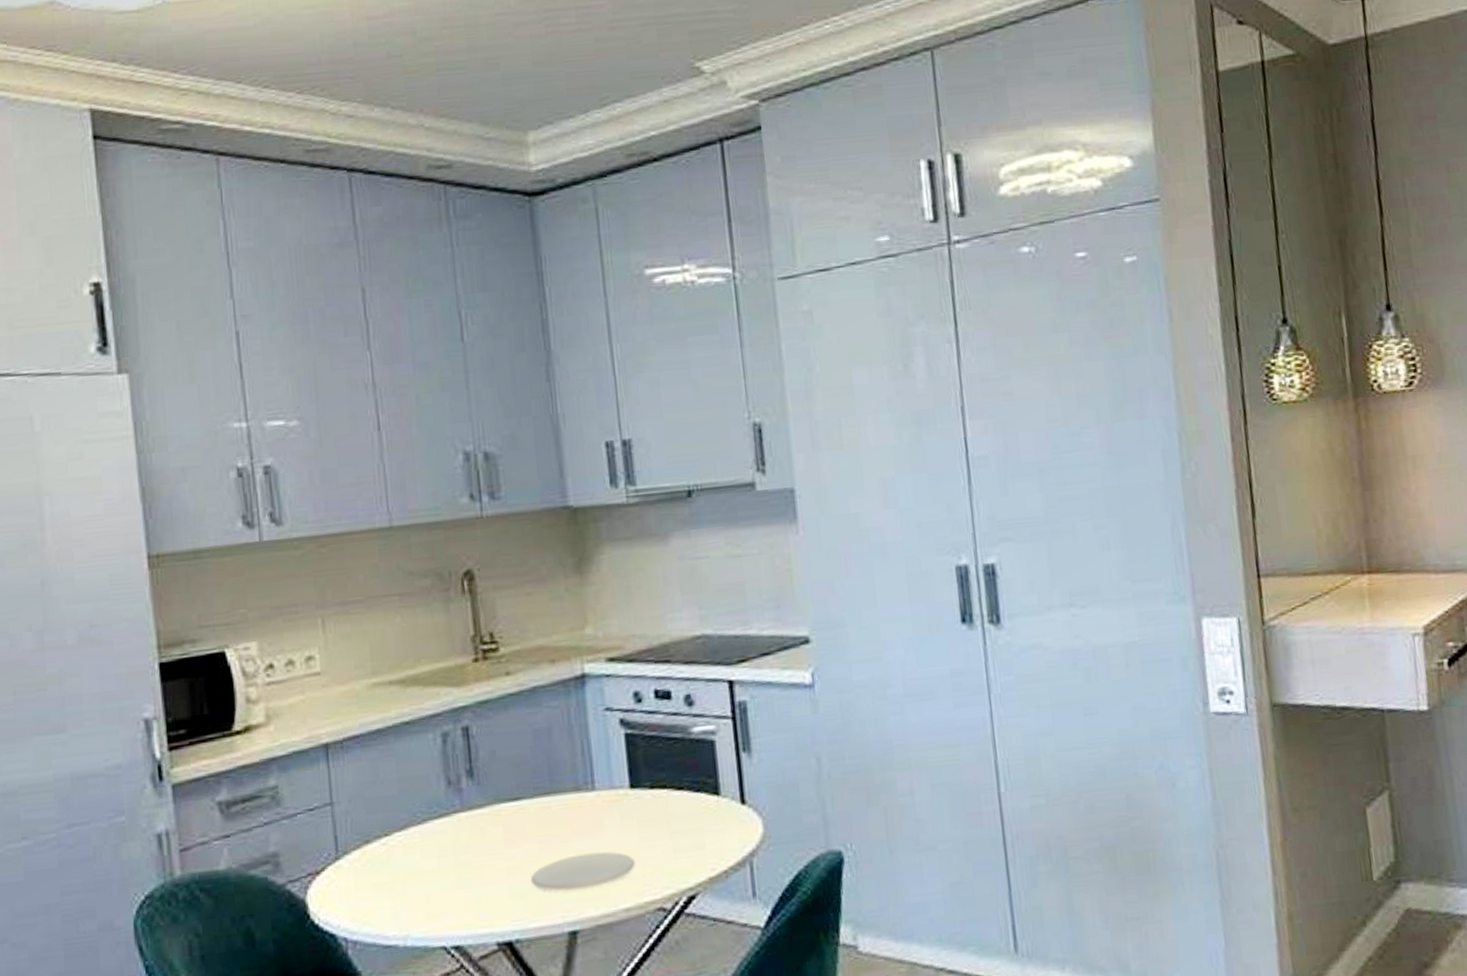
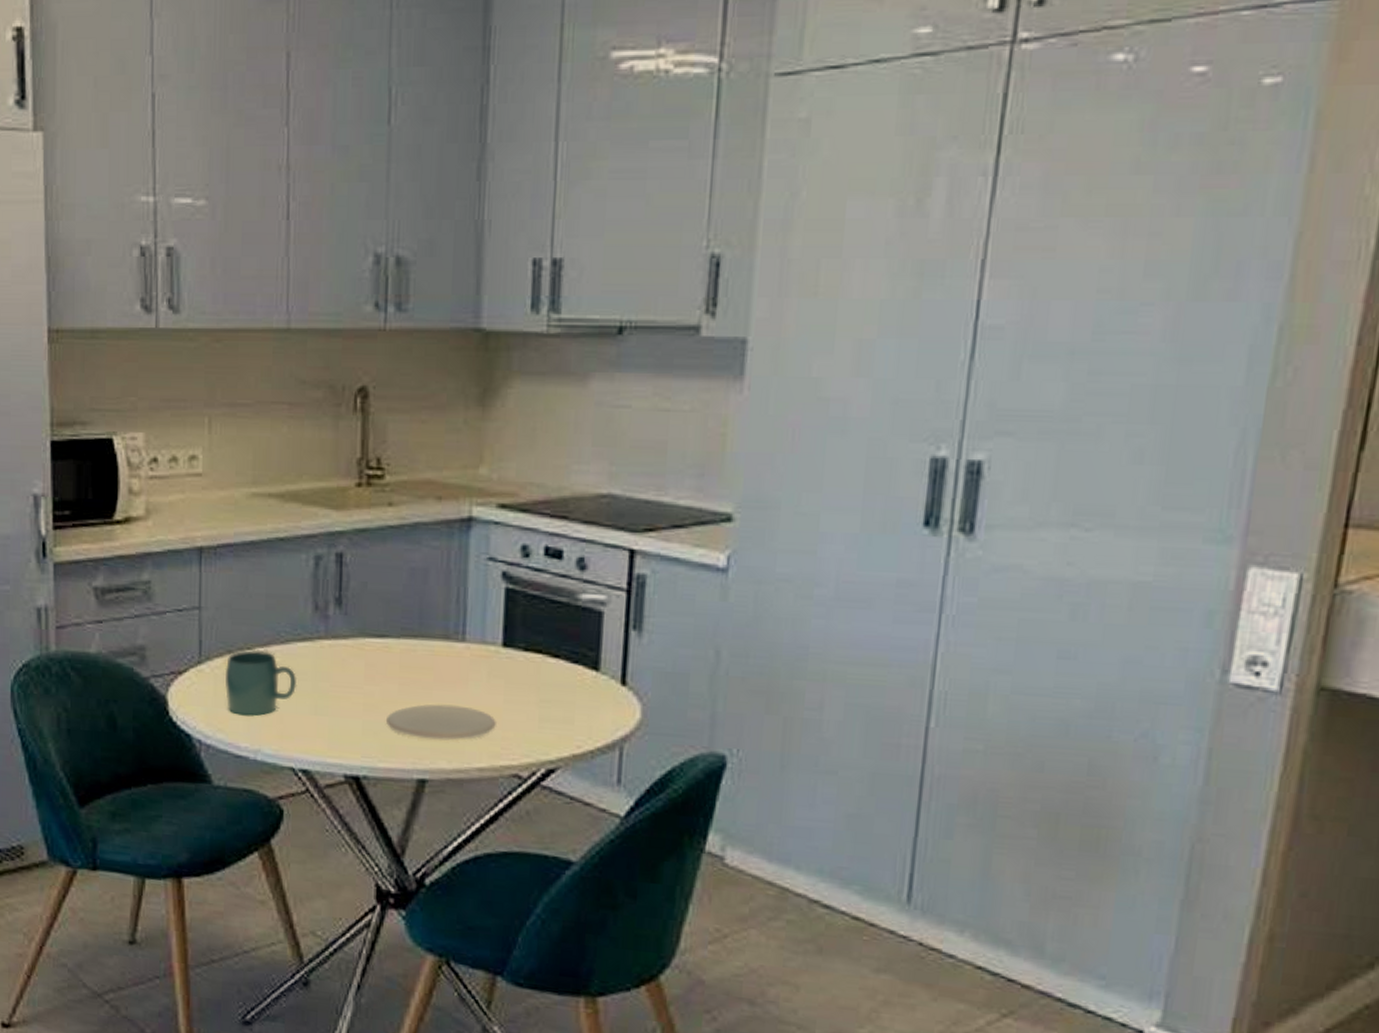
mug: none [364,834,439,904] -> present [225,649,297,717]

